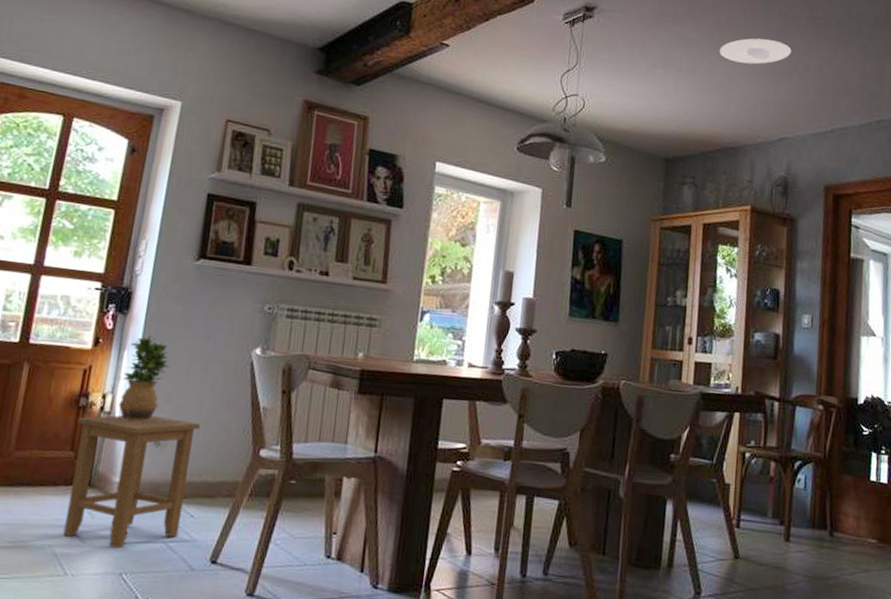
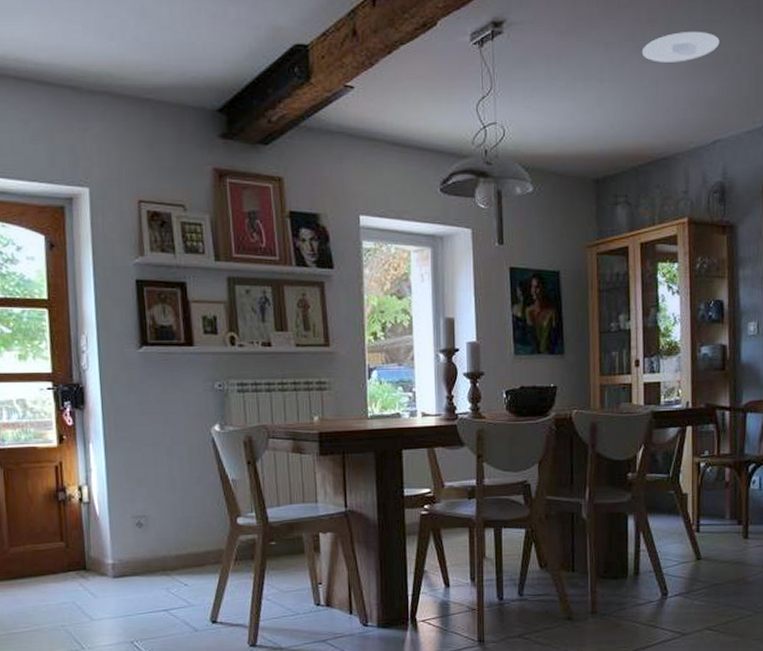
stool: present [63,415,200,548] -> none [61,499,177,621]
potted plant: present [118,335,170,423] -> none [93,426,136,508]

